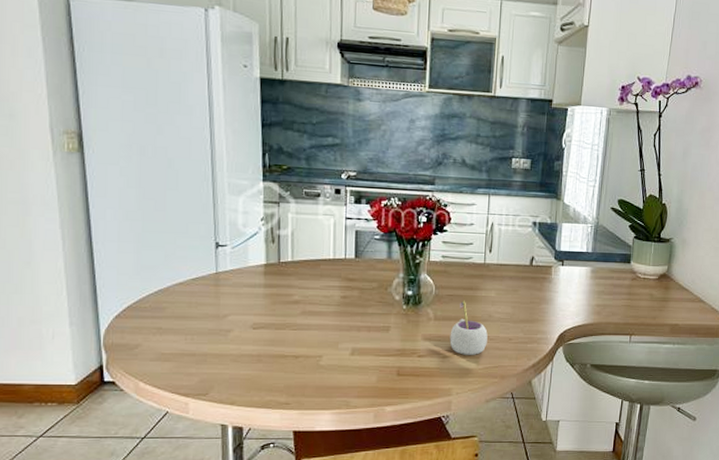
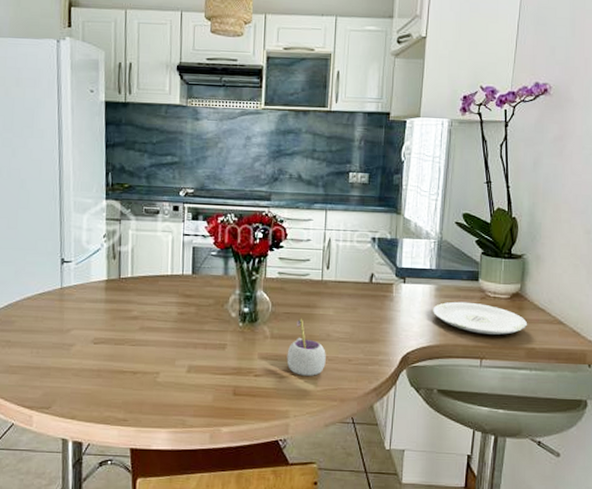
plate: none [588,282,673,313] -> present [433,301,528,335]

